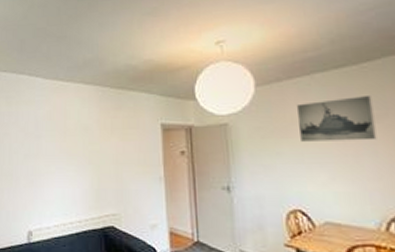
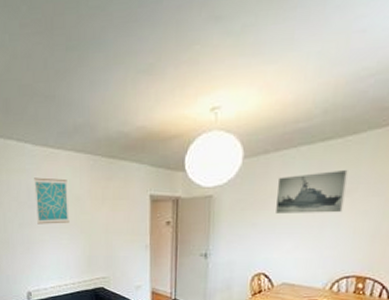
wall art: none [42,108,77,155] -> present [34,177,70,224]

